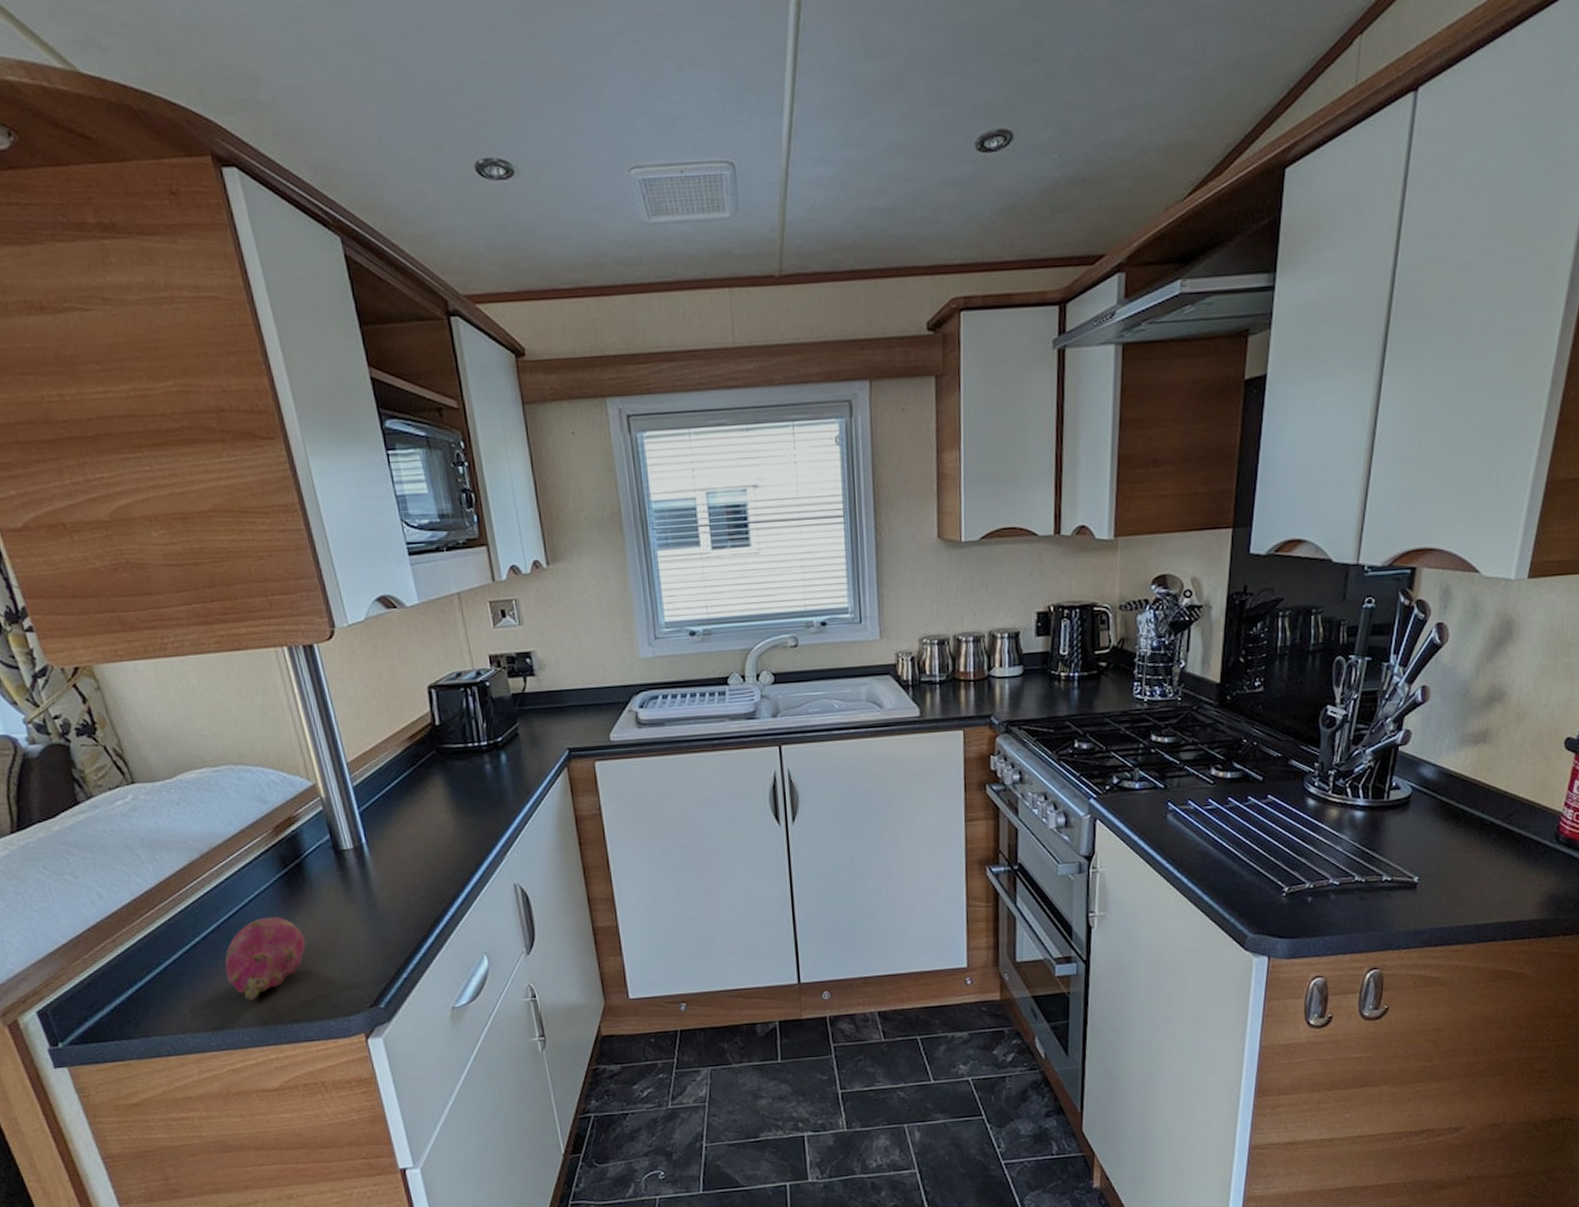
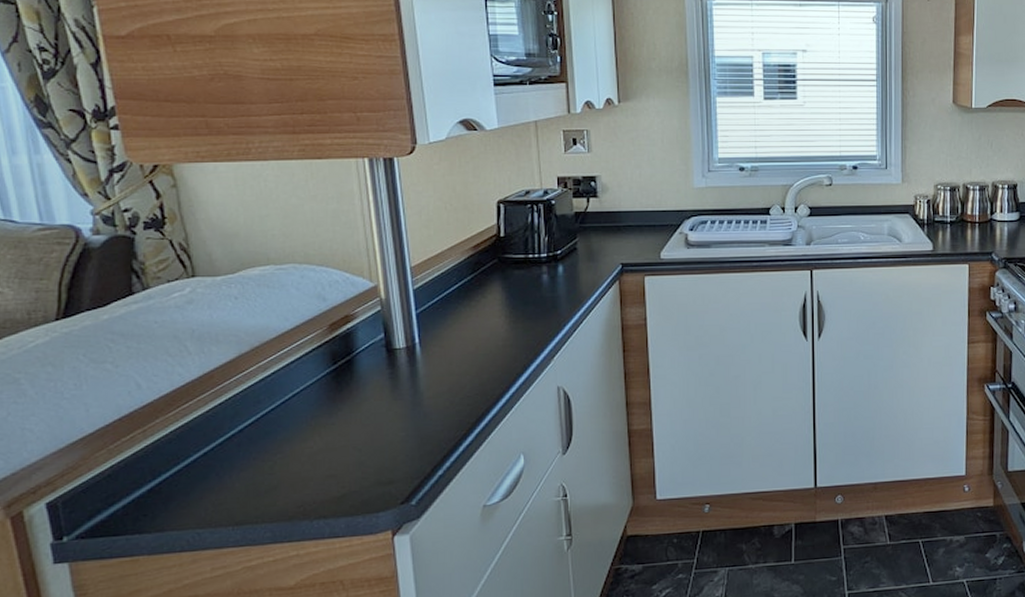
fruit: present [225,917,306,1001] -> none [257,412,345,495]

